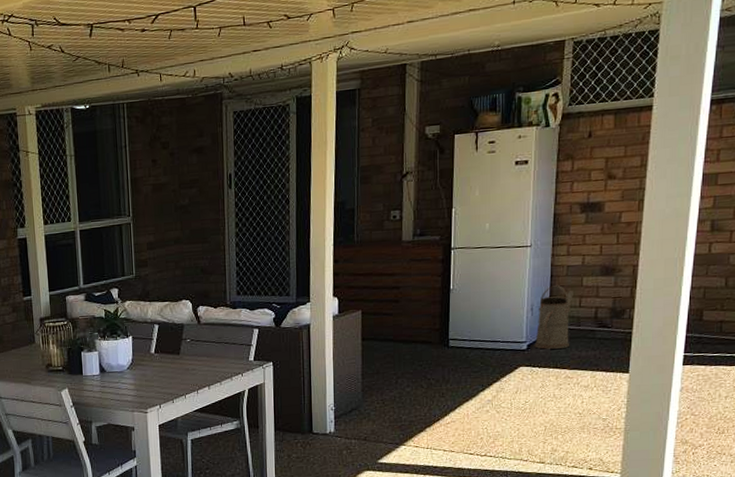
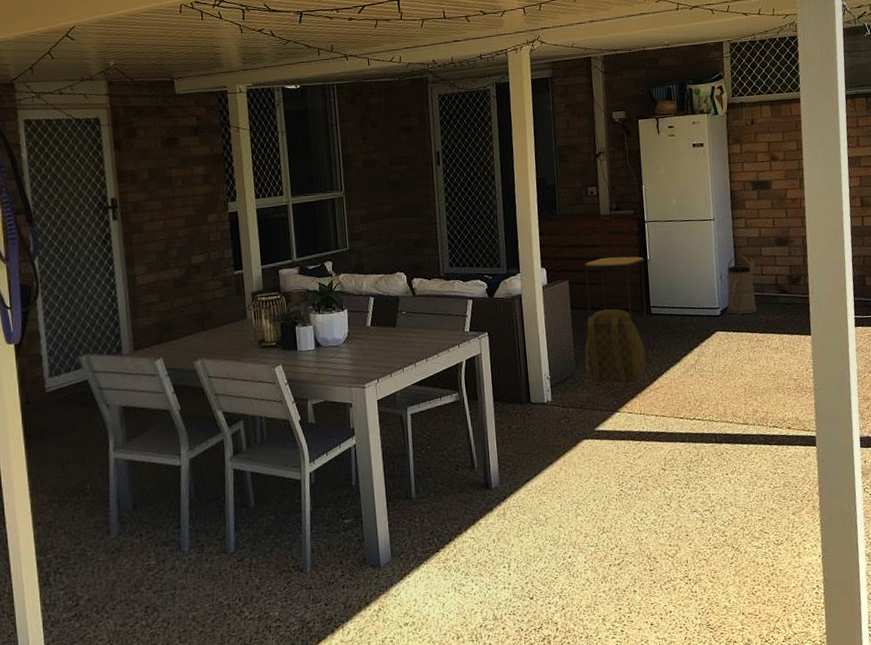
backpack: none [372,340,438,420] -> present [585,309,646,387]
side table: none [379,285,447,354] -> present [584,256,647,321]

